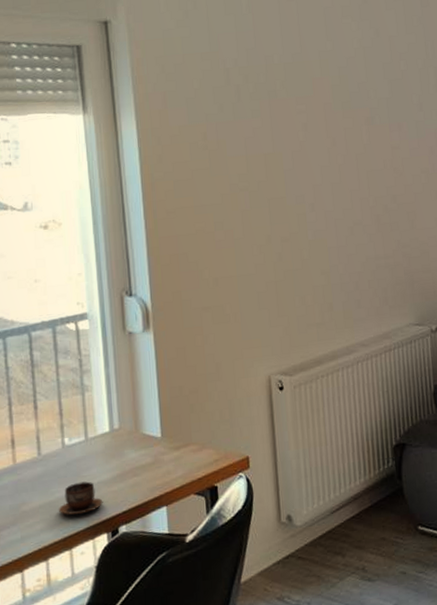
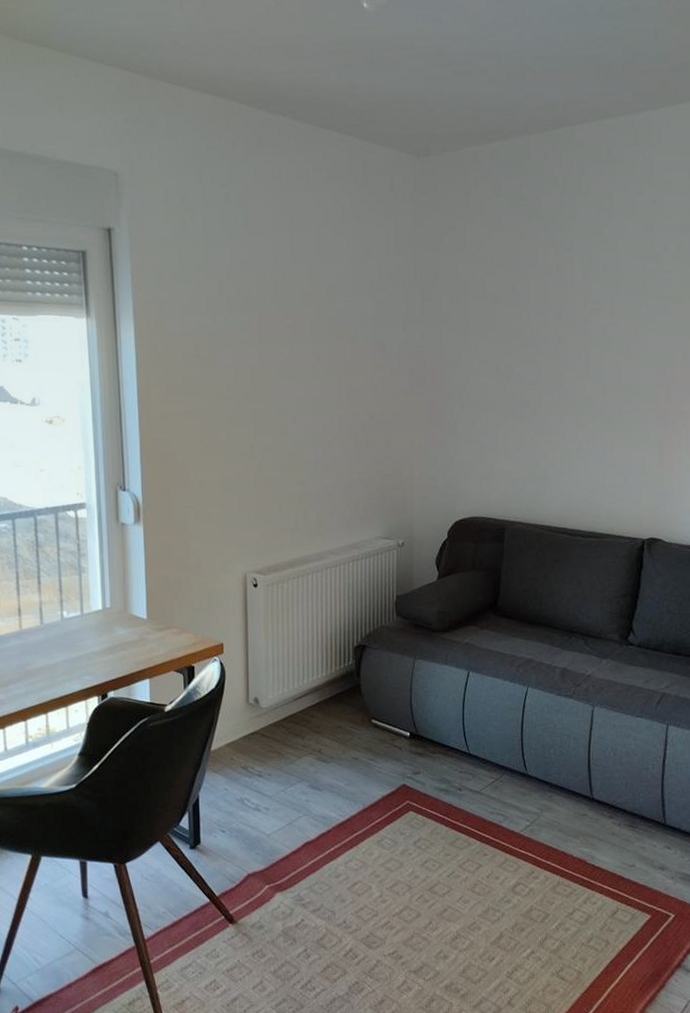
cup: present [58,481,103,515] -> none [56,651,95,678]

